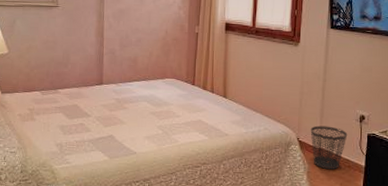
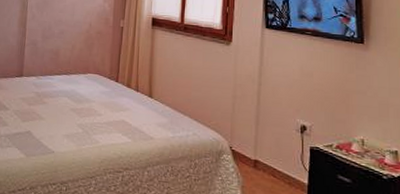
wastebasket: present [310,125,348,169] -> none [244,134,287,186]

